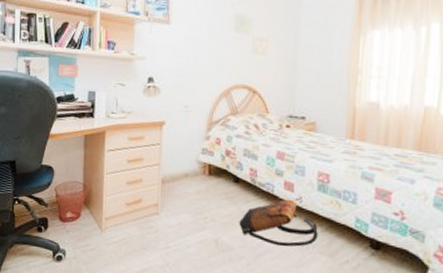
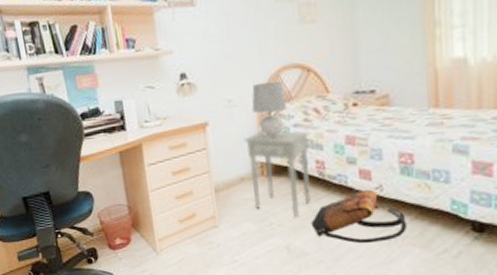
nightstand: none [193,137,247,215] -> present [243,131,311,217]
table lamp: none [204,95,233,144] -> present [252,81,288,139]

